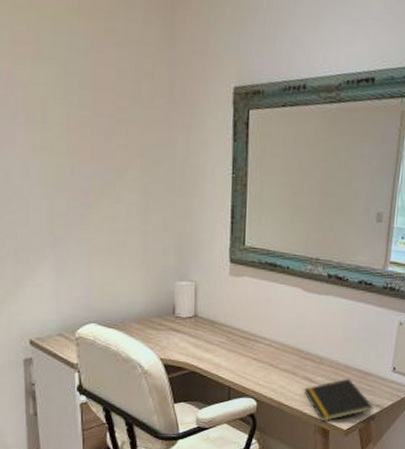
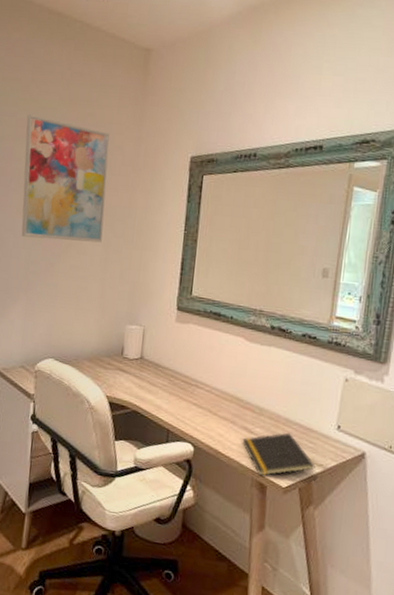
wall art: none [26,26,139,190] -> present [21,115,110,243]

